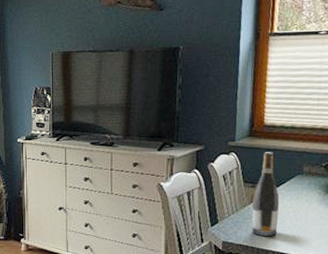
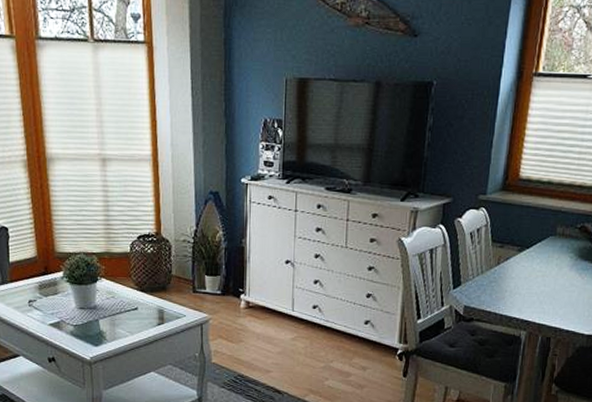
wine bottle: present [252,152,280,237] -> none [496,209,529,303]

